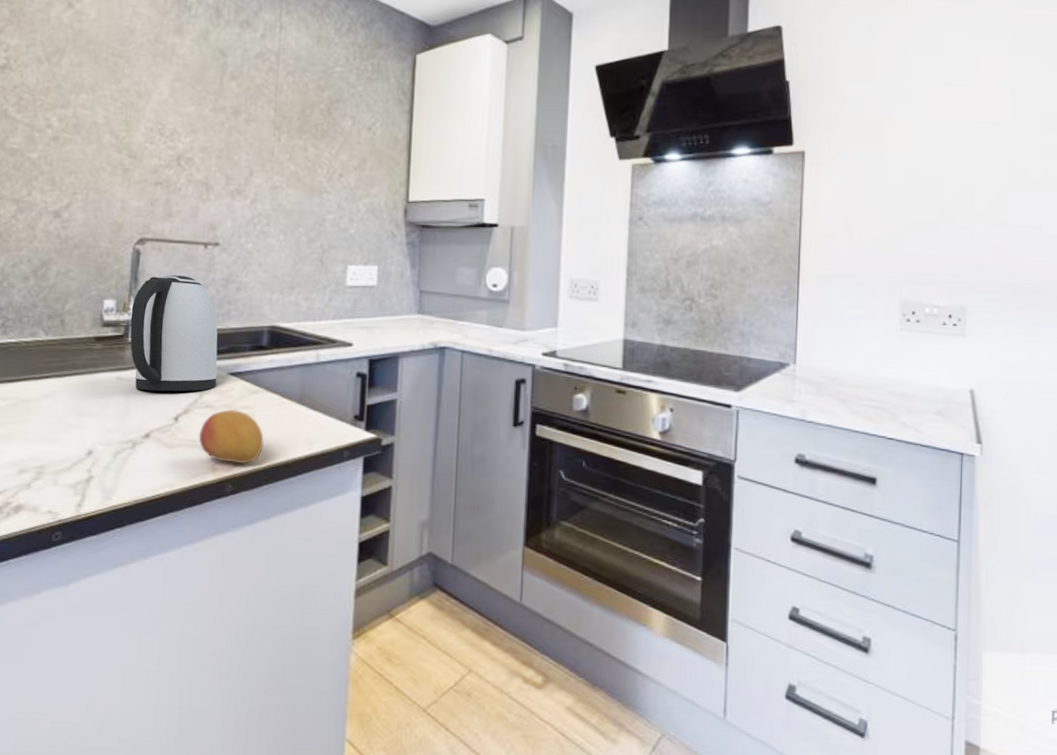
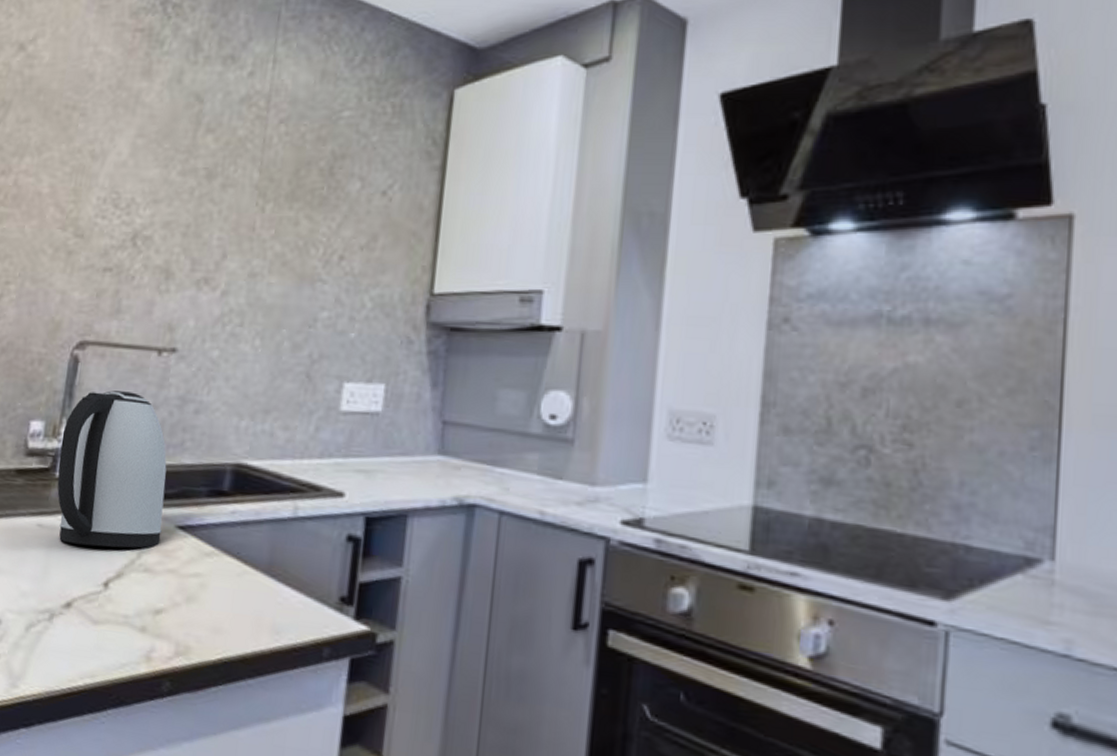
fruit: present [199,409,264,463] -> none [132,576,216,654]

